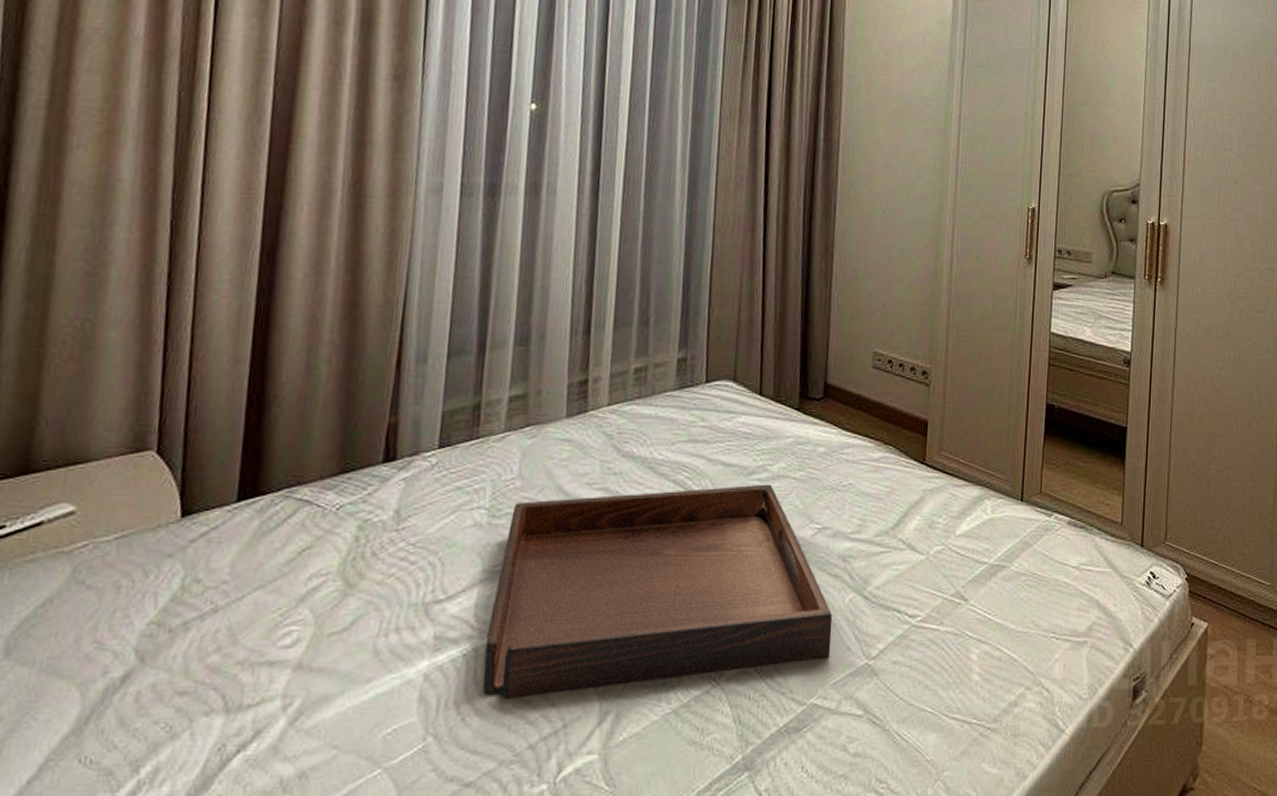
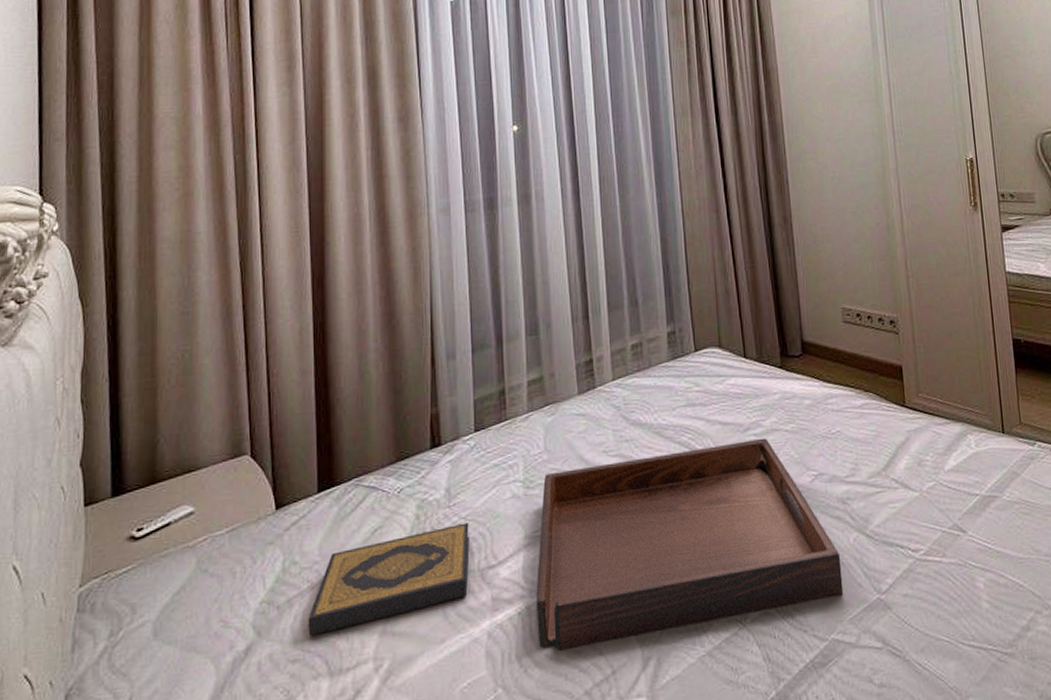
hardback book: none [204,550,418,666] -> present [308,522,470,636]

